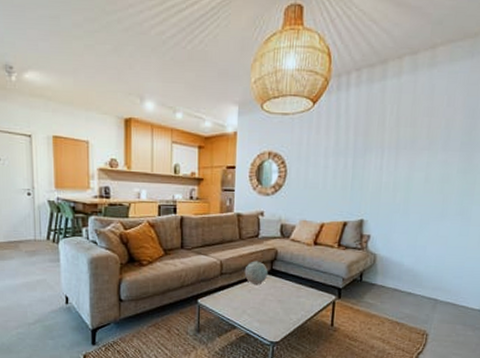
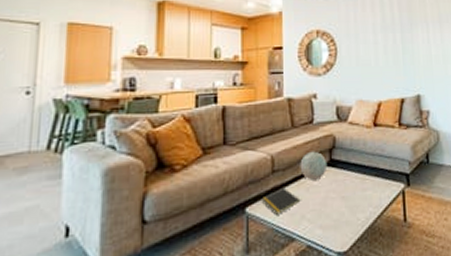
notepad: none [210,287,243,308] -> present [261,187,301,215]

